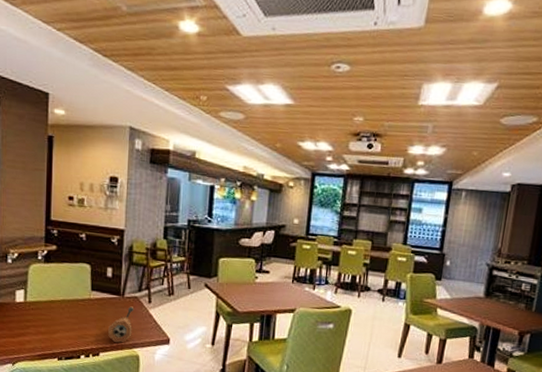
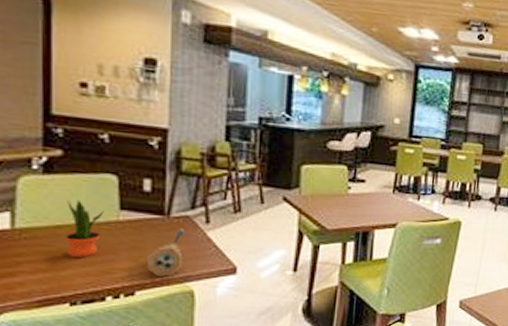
potted plant: none [57,282,81,325] -> present [66,199,104,258]

